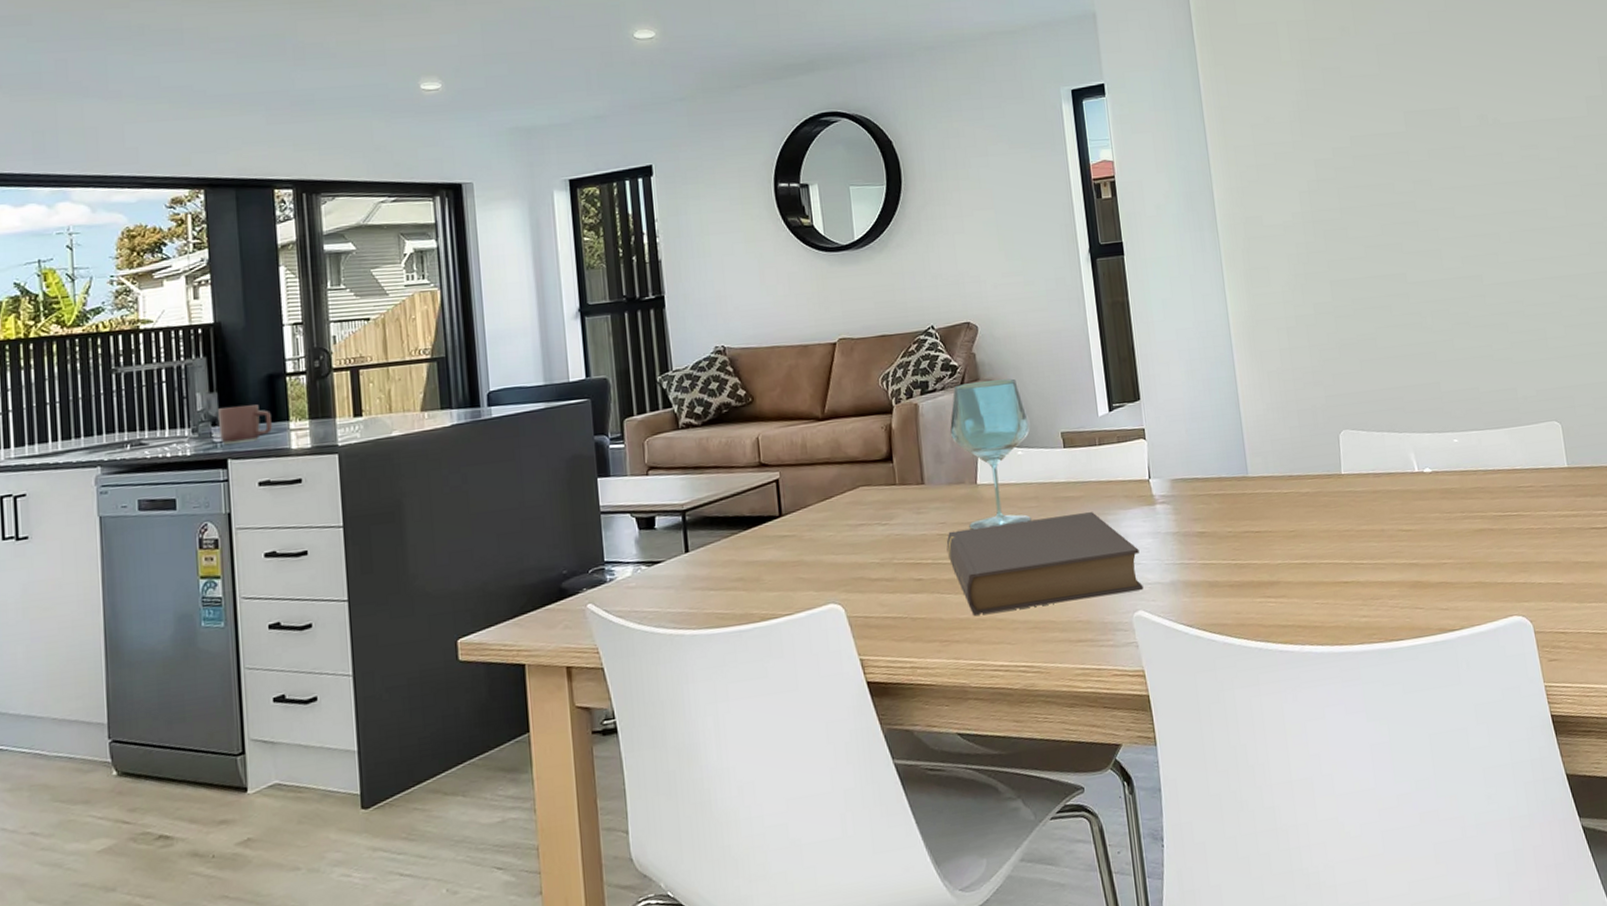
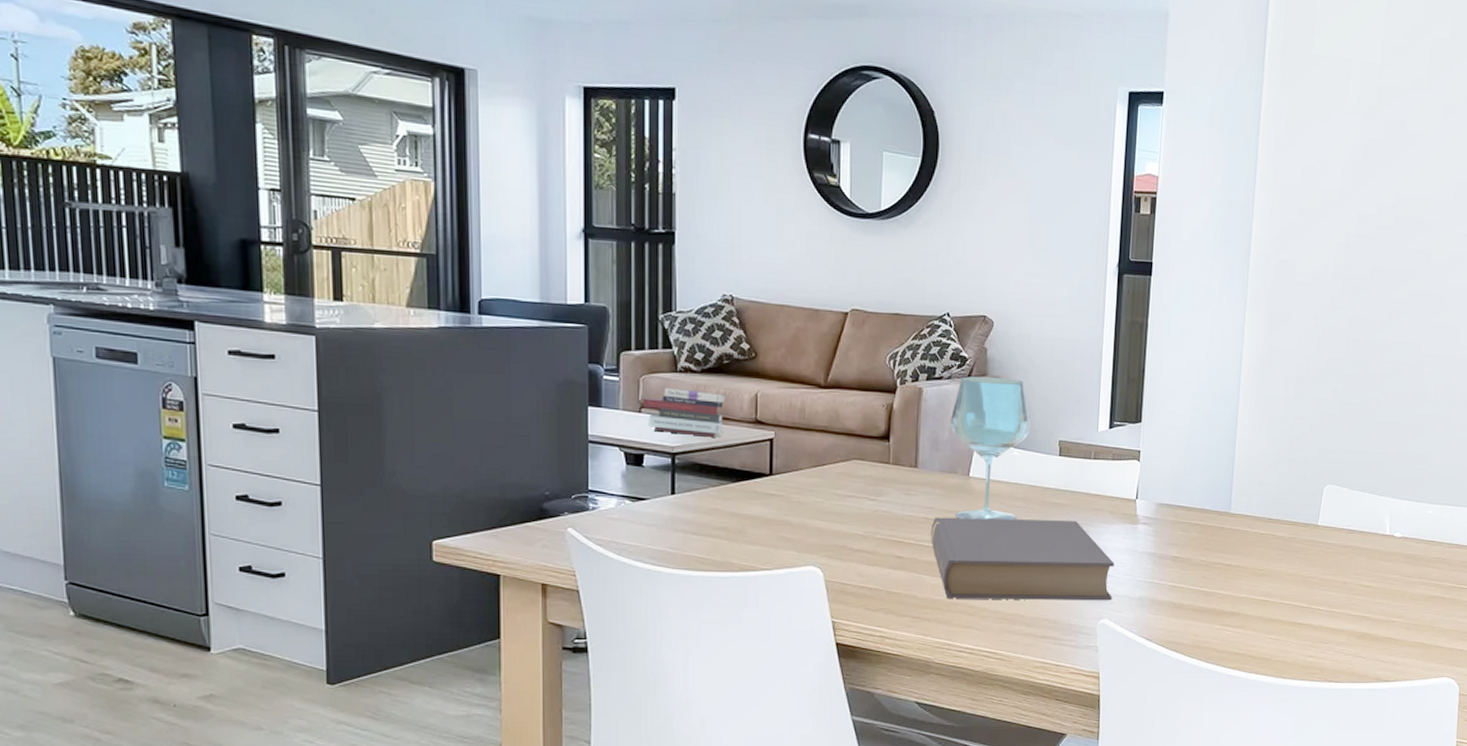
mug: present [217,404,272,446] -> none [183,266,244,308]
books: none [648,443,730,492] -> present [642,388,725,437]

